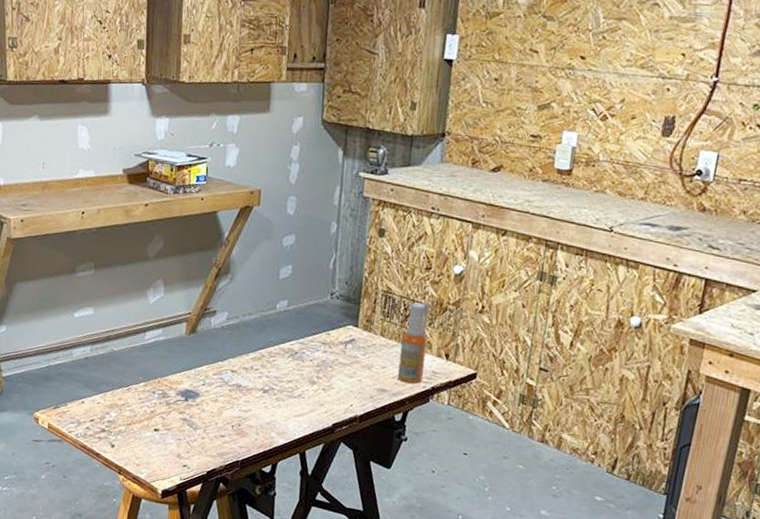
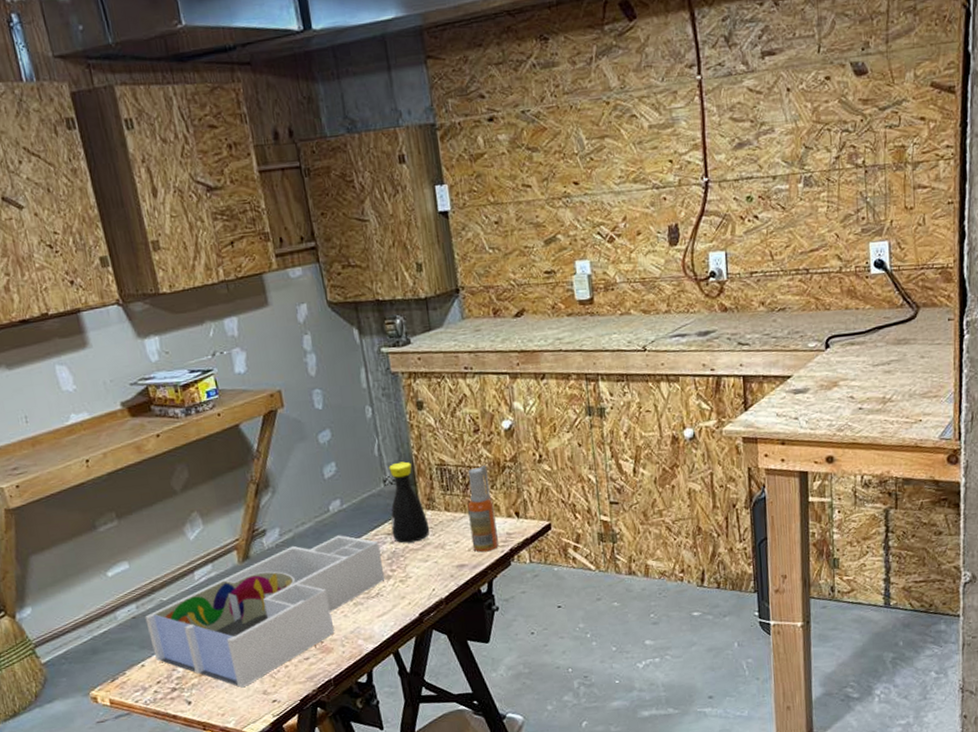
desk organizer: none [94,331,313,446] -> present [145,535,385,688]
bottle: none [326,280,362,357] -> present [389,461,430,543]

